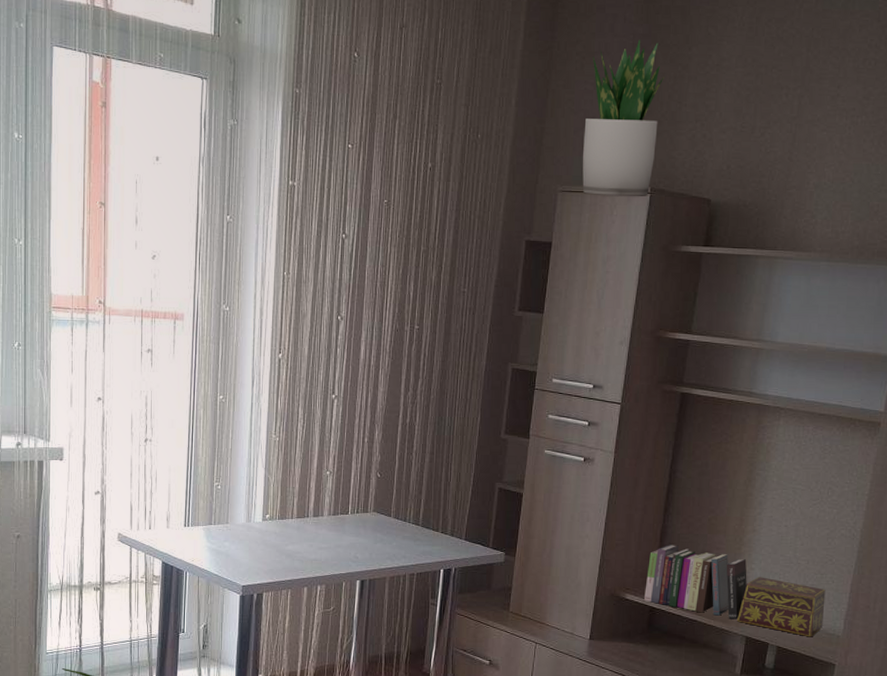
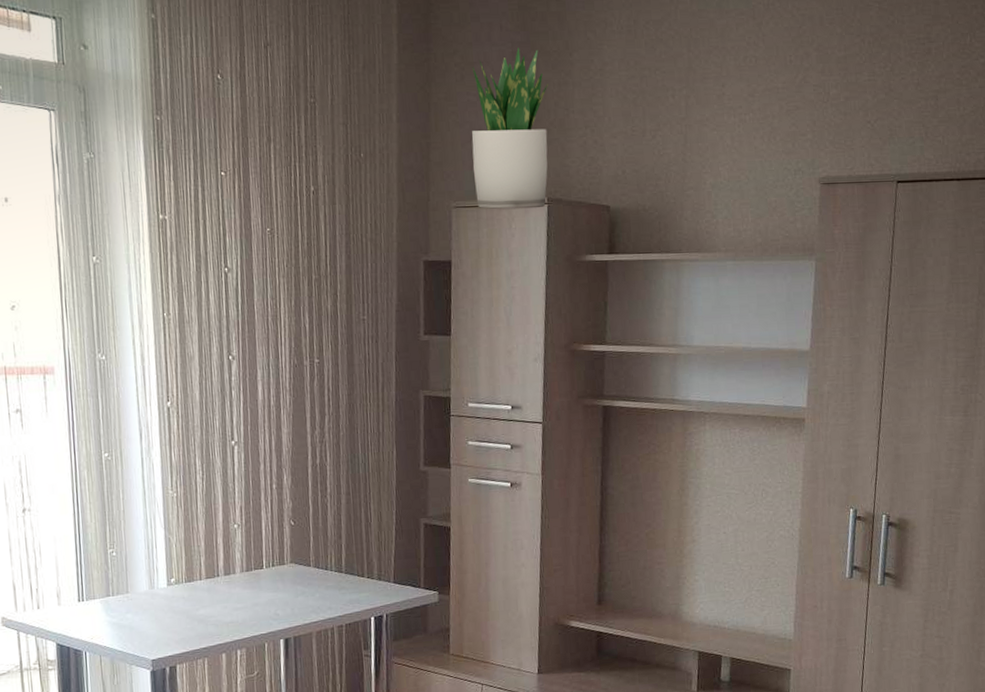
books: present [644,544,747,620] -> none [589,563,693,636]
decorative box: present [737,577,826,637] -> none [687,587,774,645]

